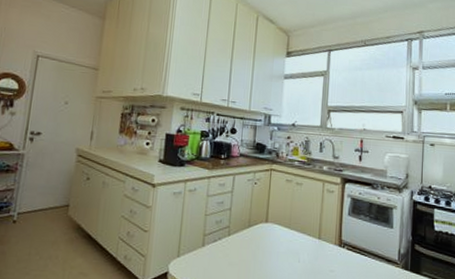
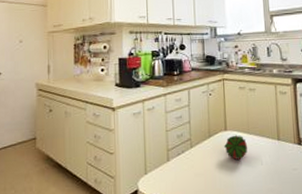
fruit: none [263,228,286,254] -> present [224,135,247,160]

